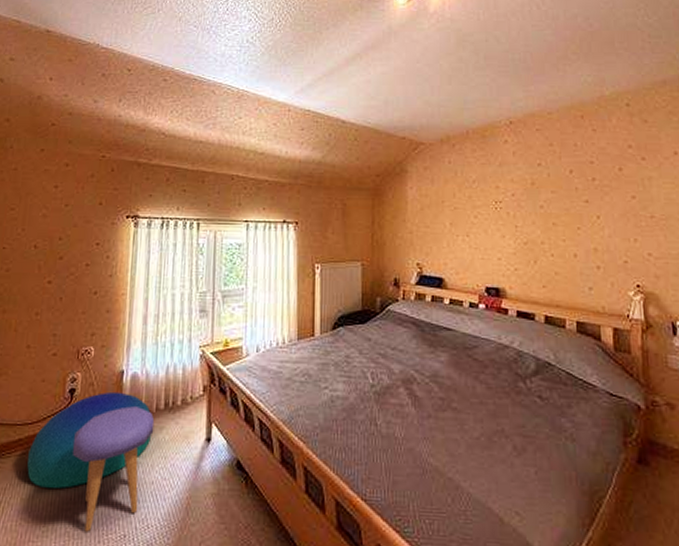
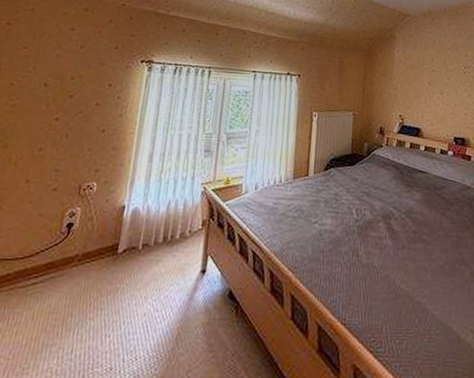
pouf: present [27,391,151,488] -> none [12,226,148,323]
stool: present [72,406,155,532] -> none [64,240,152,367]

